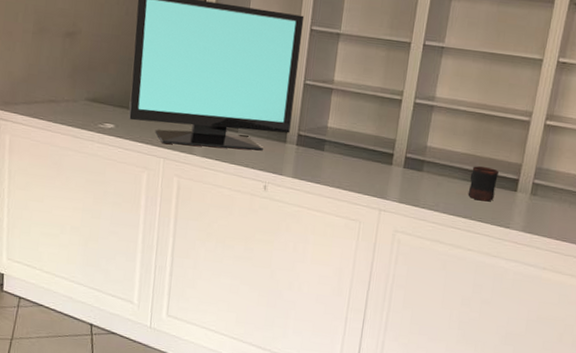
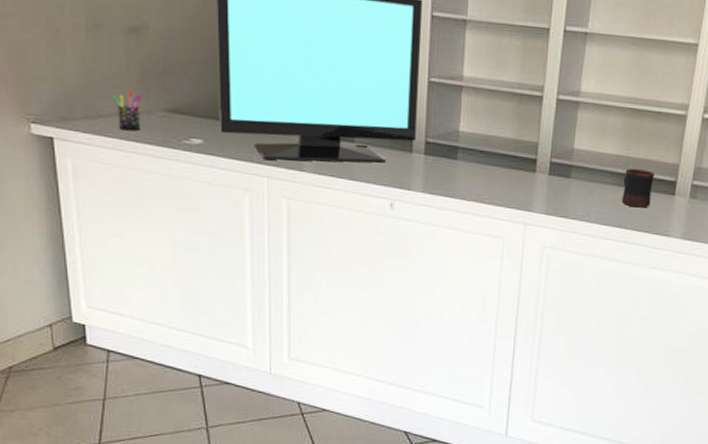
pen holder: none [47,82,71,115] -> present [113,90,143,131]

